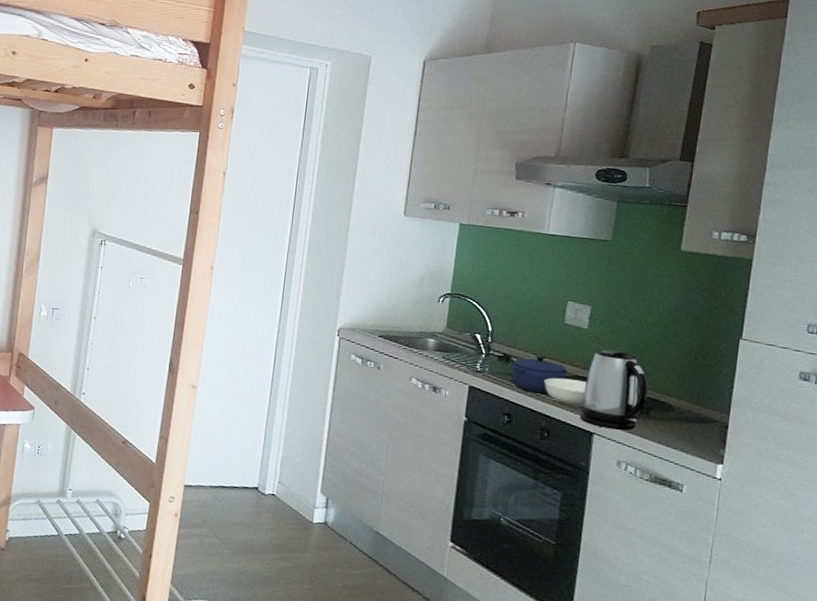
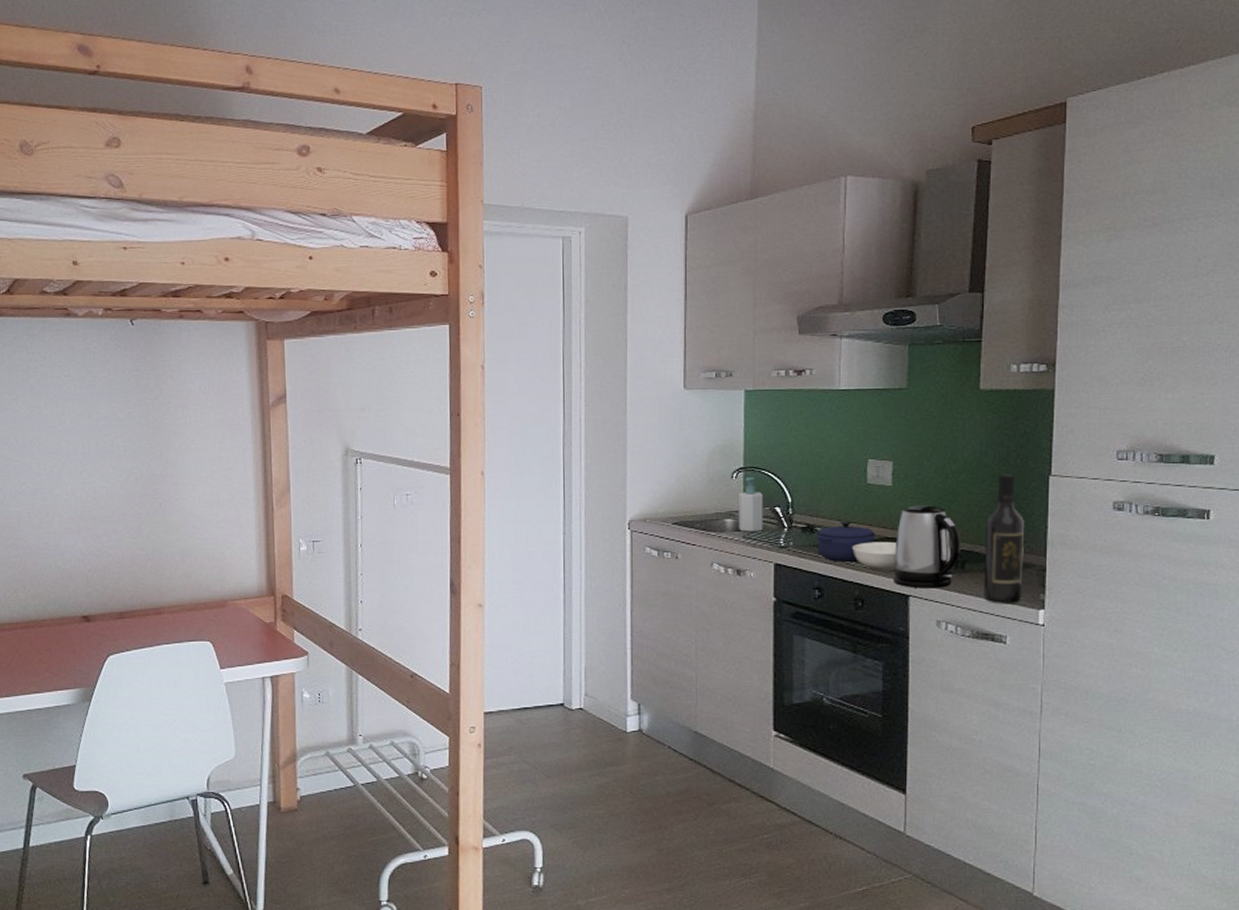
soap bottle: none [439,303,466,354] -> present [738,477,763,532]
wine bottle: none [665,332,711,456] -> present [983,474,1024,605]

